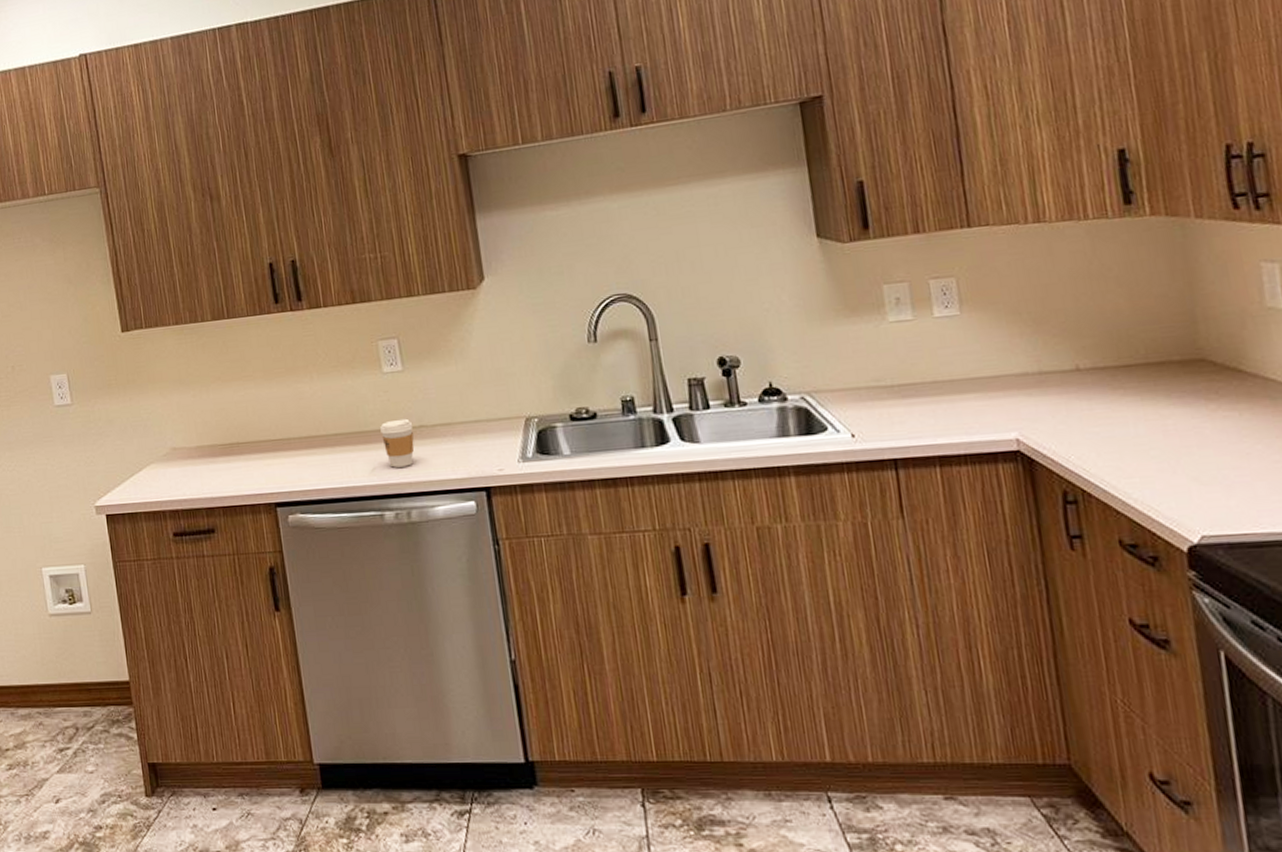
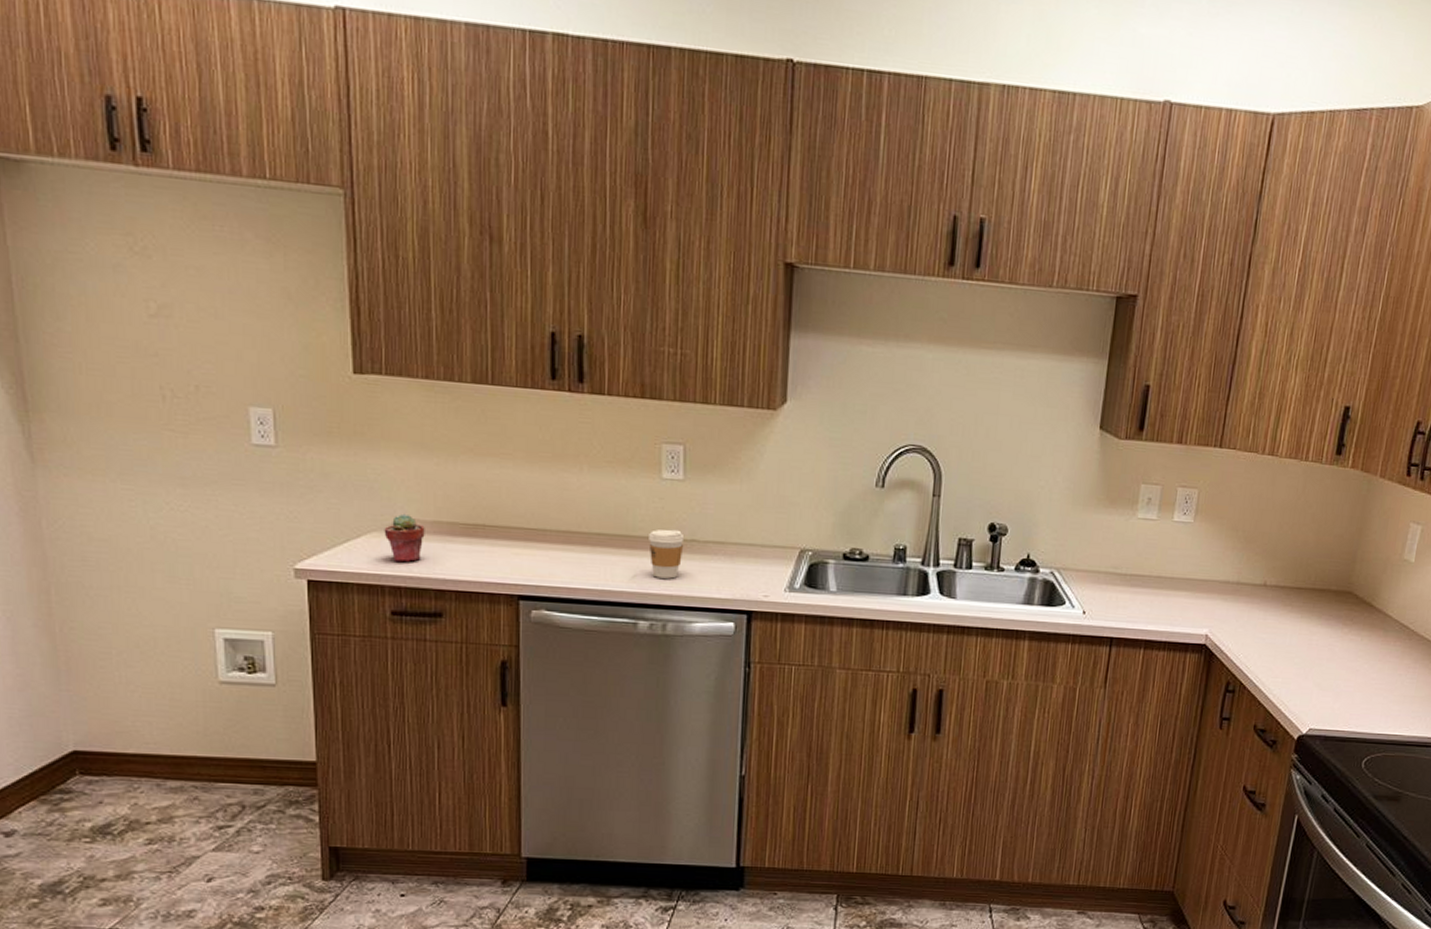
potted succulent: none [159,443,192,488] -> present [384,513,425,563]

